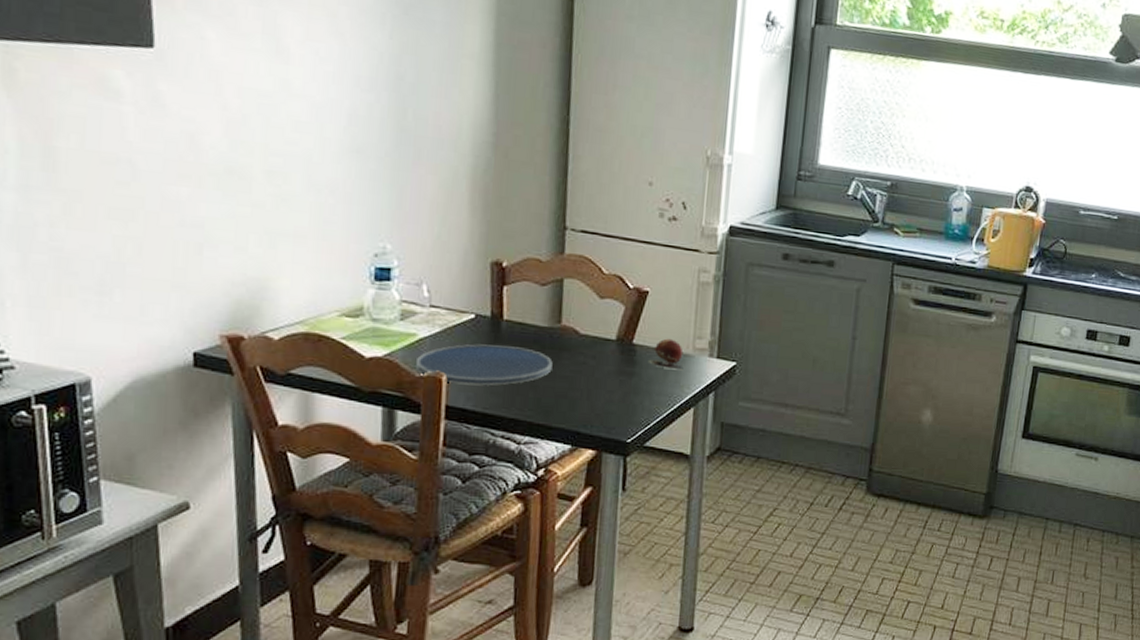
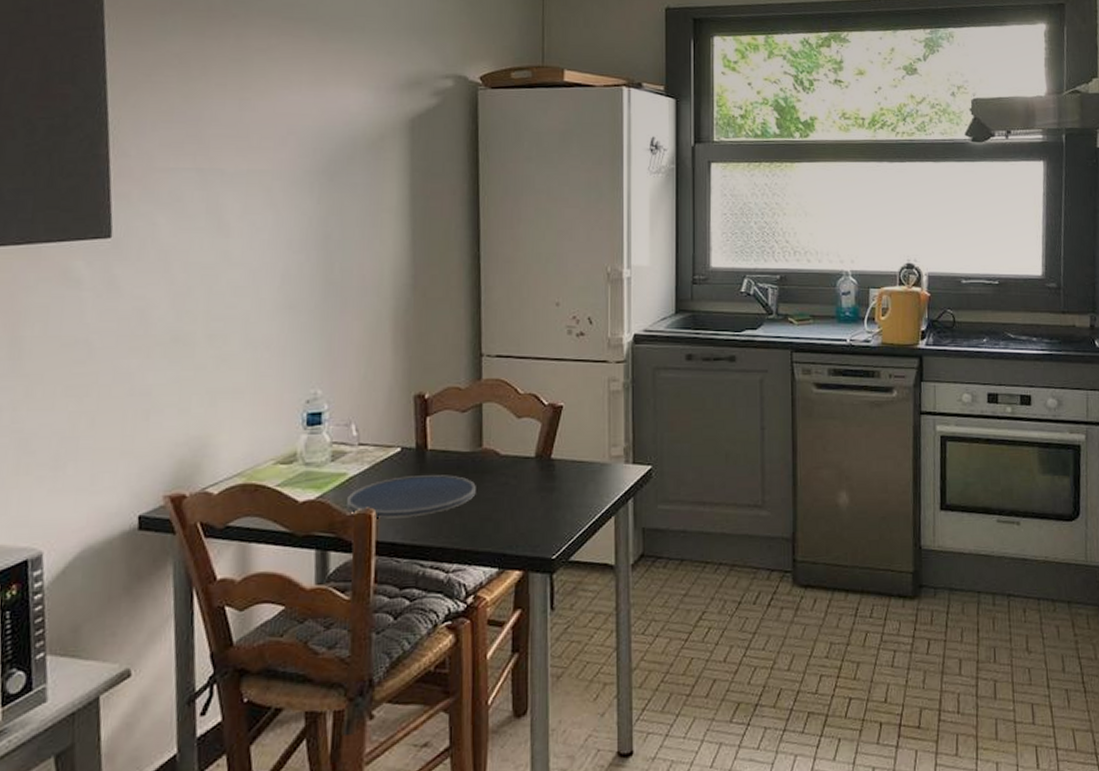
apple: present [647,338,684,370] -> none [566,449,602,480]

